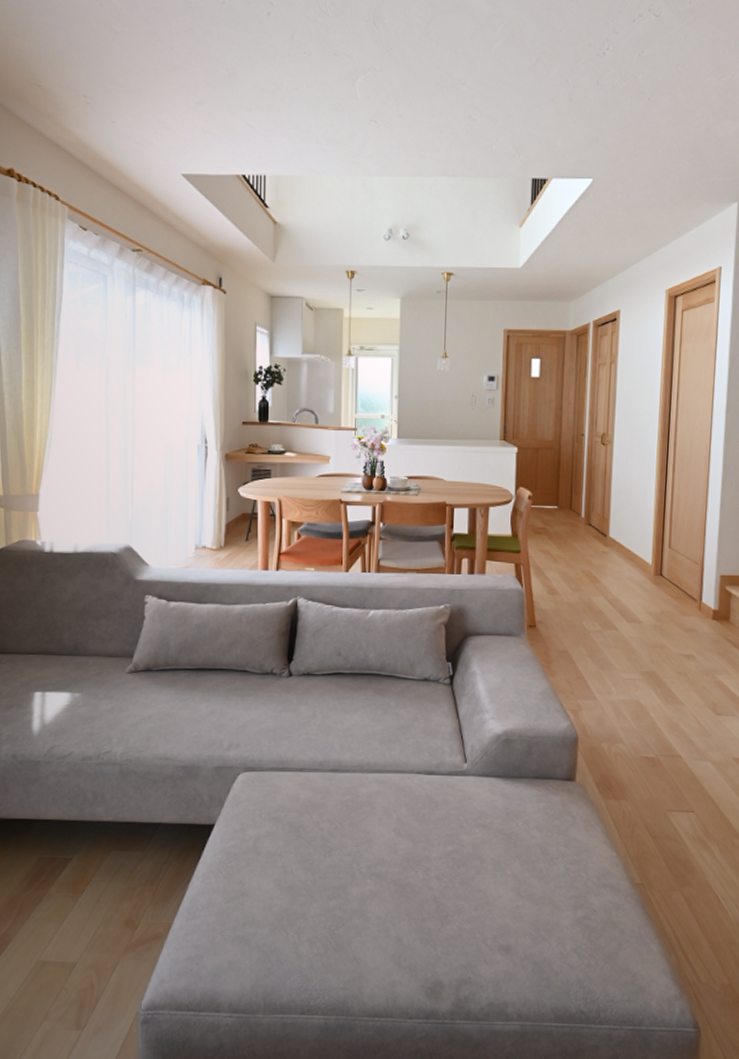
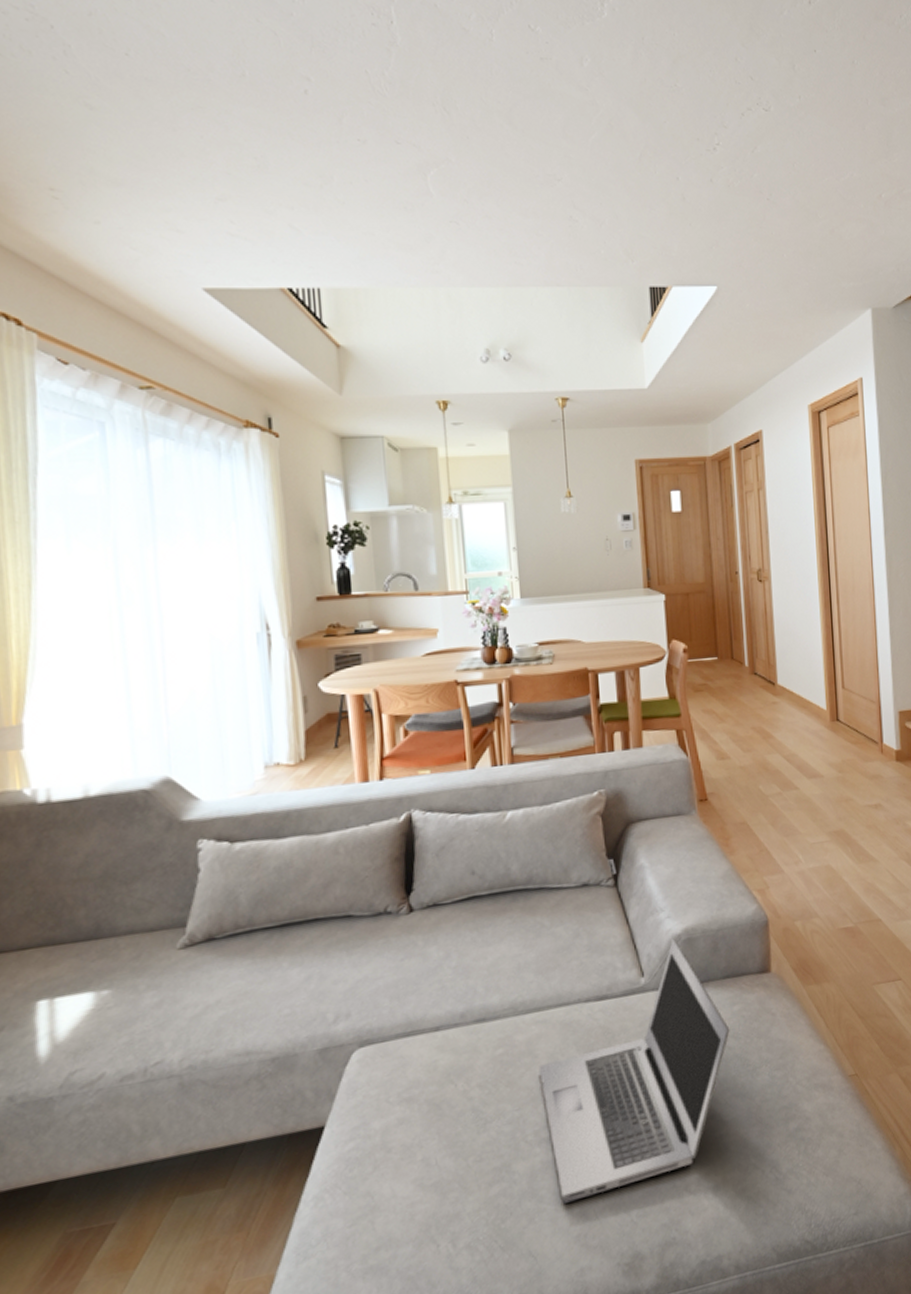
laptop: none [375,736,535,928] -> present [538,938,730,1204]

